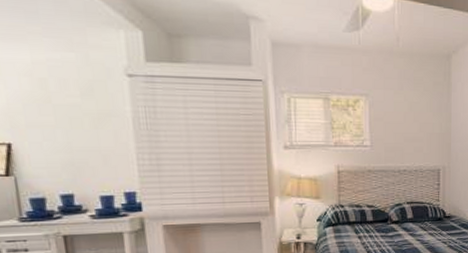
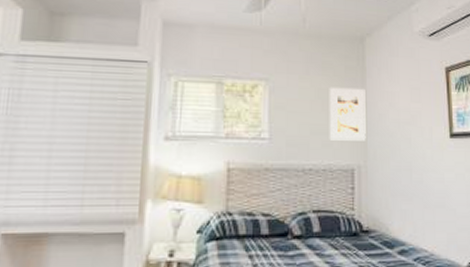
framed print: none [420,100,451,146] -> present [329,87,366,141]

